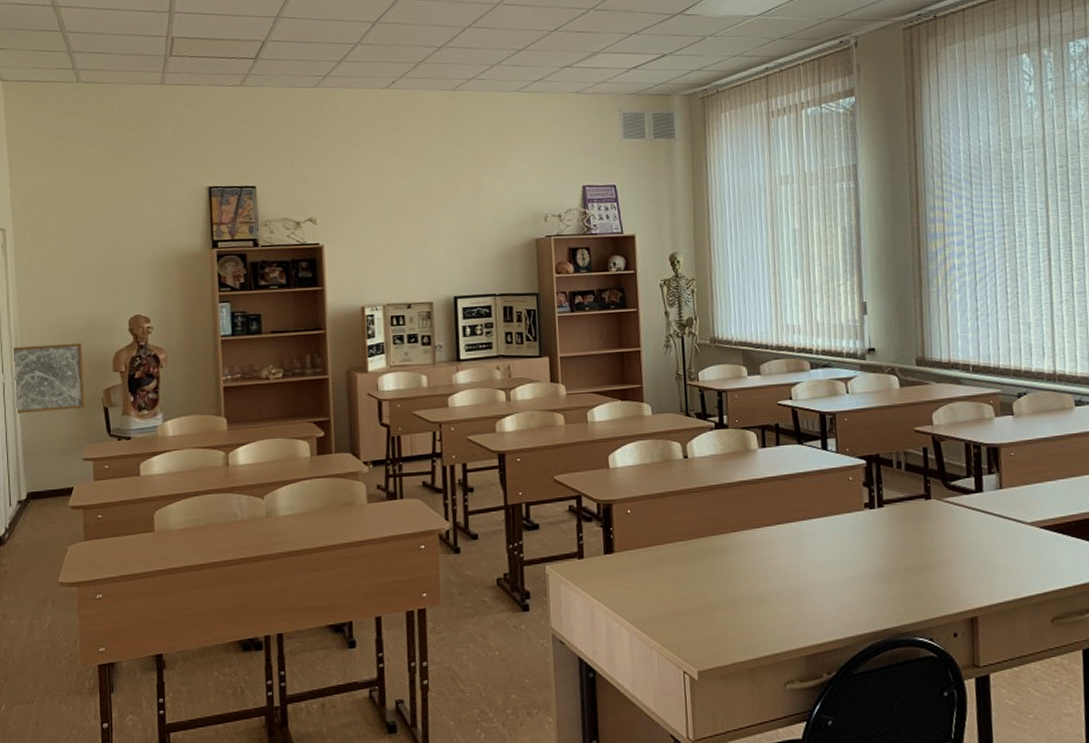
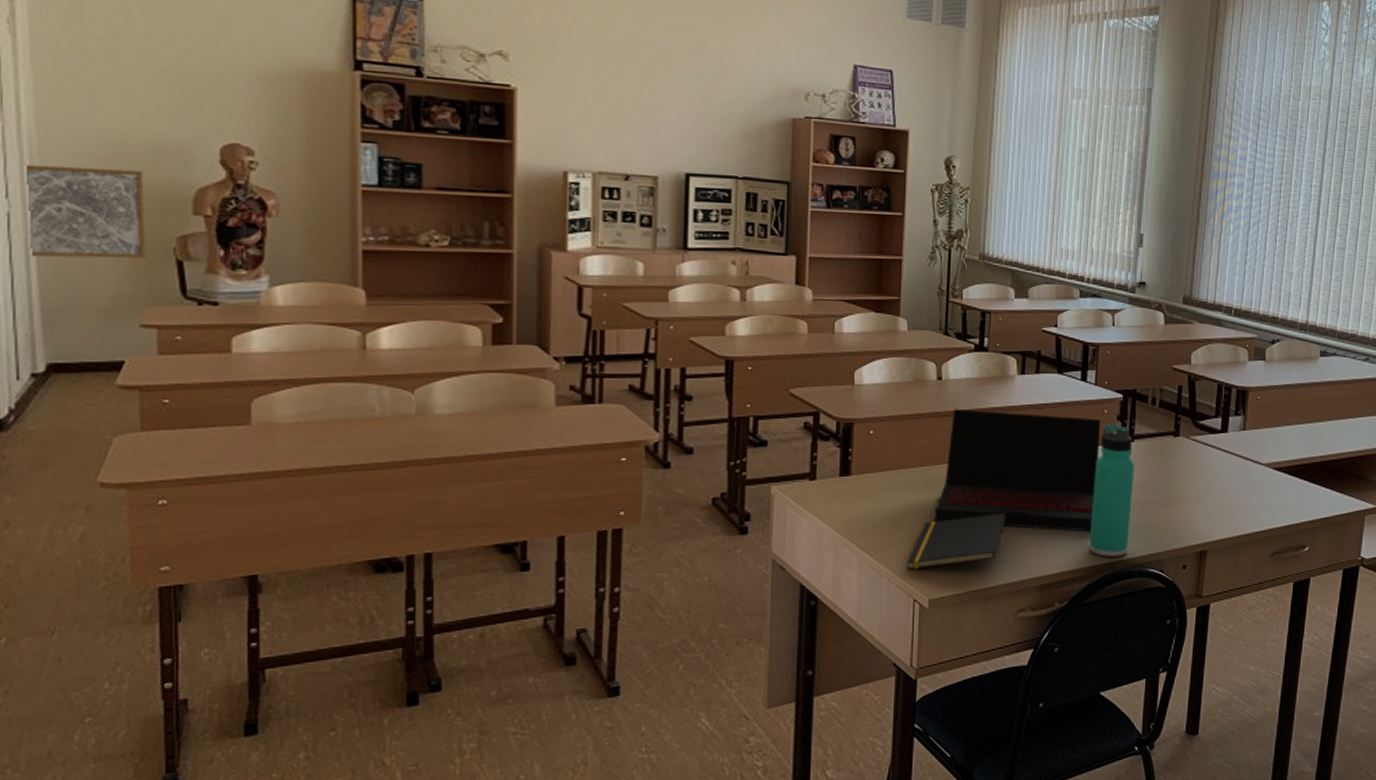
notepad: none [673,584,764,643] -> present [907,513,1006,570]
laptop: none [694,484,852,601] -> present [933,409,1101,532]
thermos bottle: none [847,490,892,626] -> present [1088,424,1135,557]

